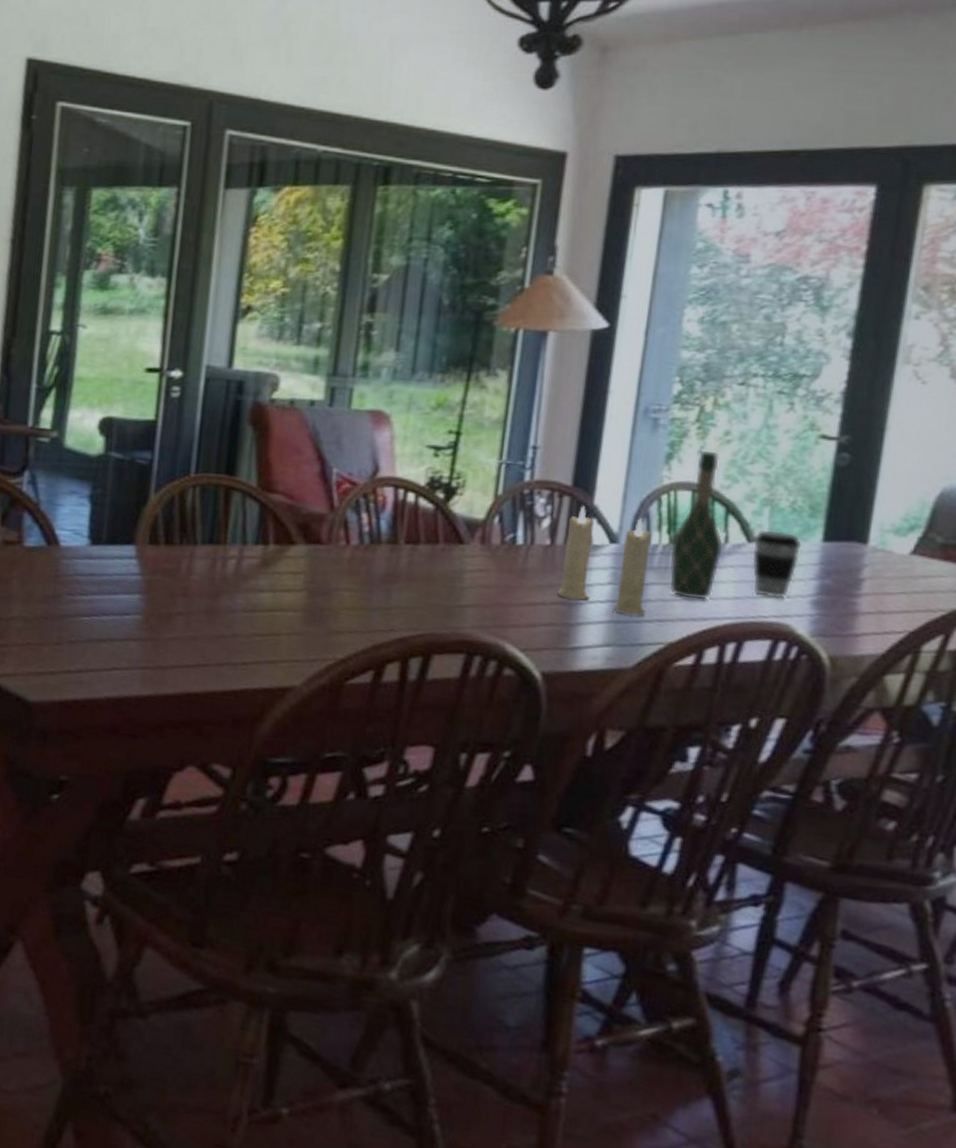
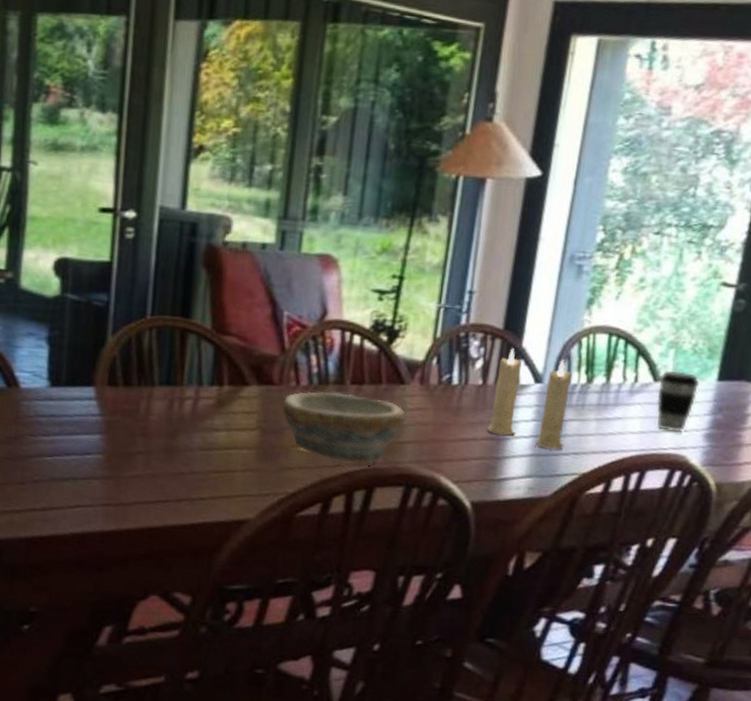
bowl: none [330,551,467,629] -> present [281,391,407,464]
wine bottle: present [669,450,724,600] -> none [585,296,634,434]

